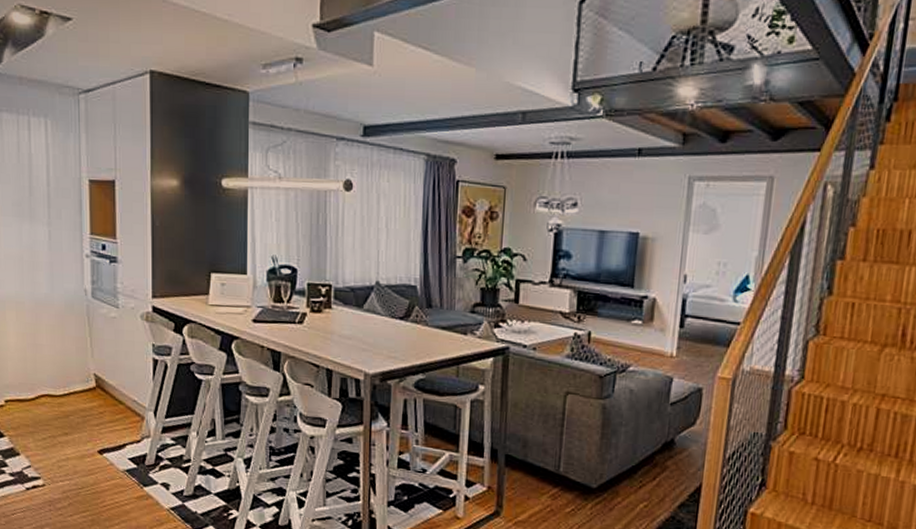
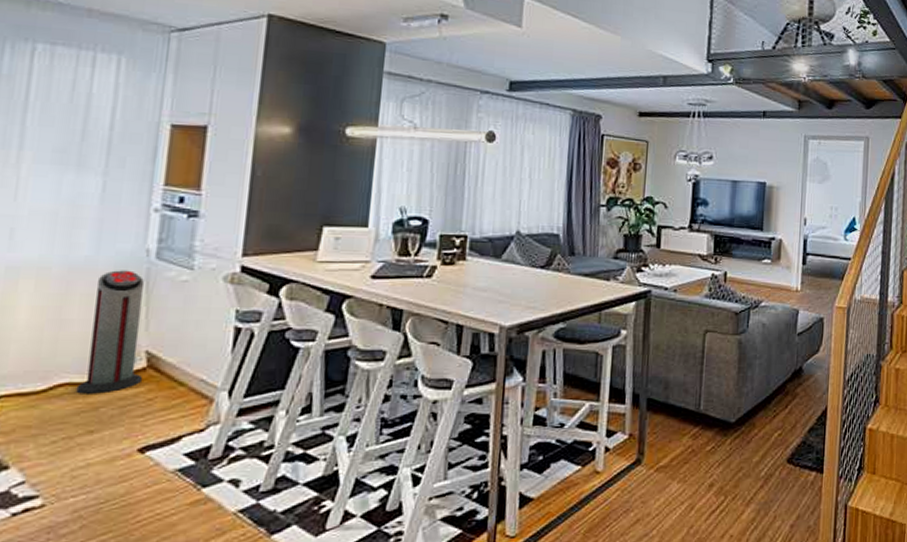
air purifier: none [52,306,94,405] -> present [75,270,144,394]

